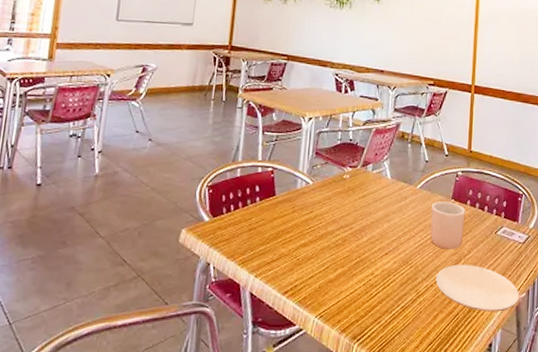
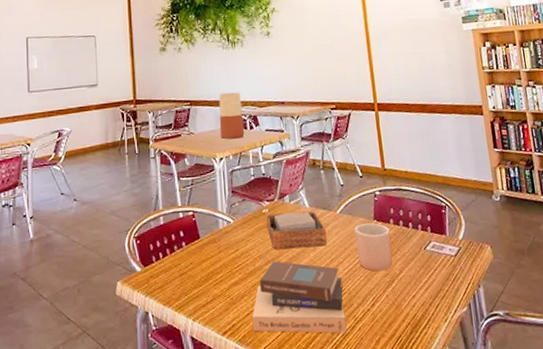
vase: none [313,52,341,101] -> present [218,92,245,140]
books: none [314,227,411,305] -> present [252,261,347,334]
napkin holder: none [345,180,404,219] -> present [265,211,327,249]
plate: present [435,264,520,312] -> none [371,284,462,331]

